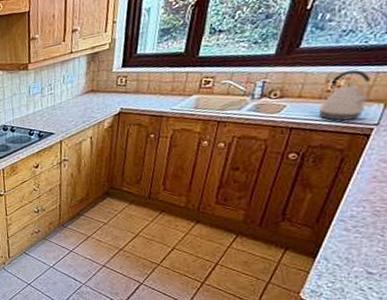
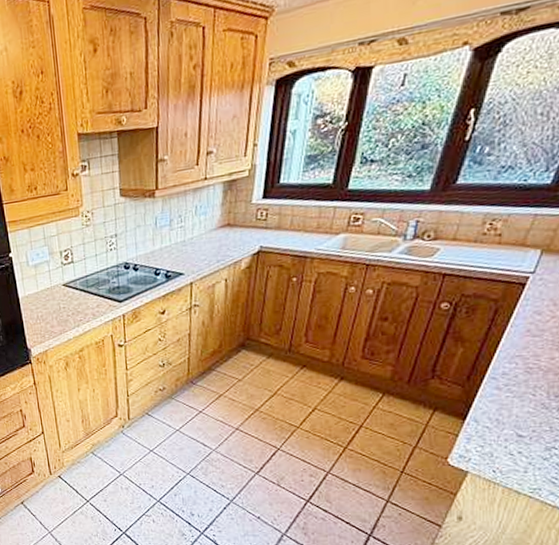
kettle: present [318,70,373,121] -> none [473,211,530,268]

